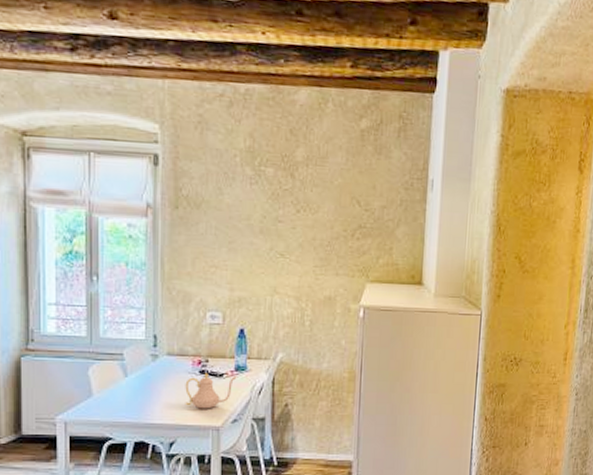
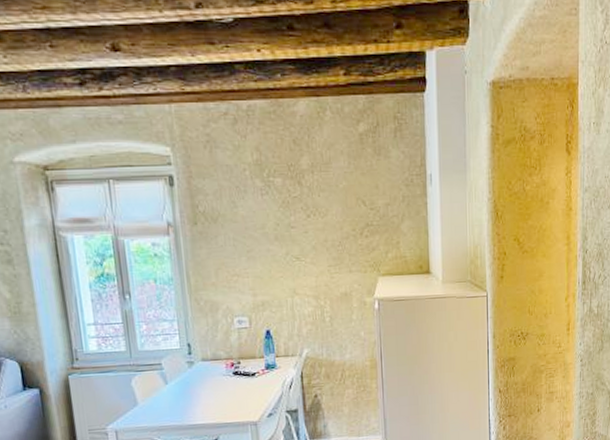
teapot: present [185,373,237,409] -> none [221,374,268,407]

